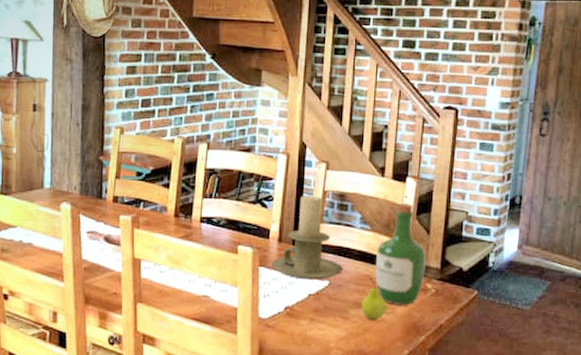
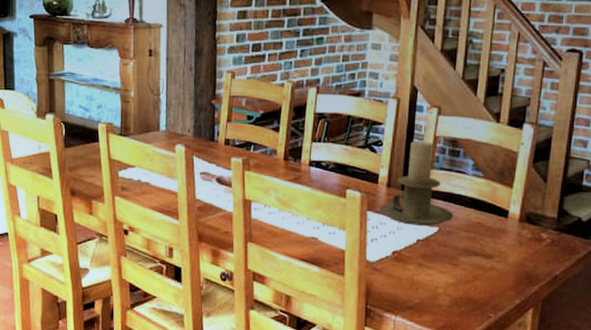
fruit: present [361,277,387,321] -> none [471,225,499,269]
wine bottle: present [375,202,427,305] -> none [487,149,543,254]

